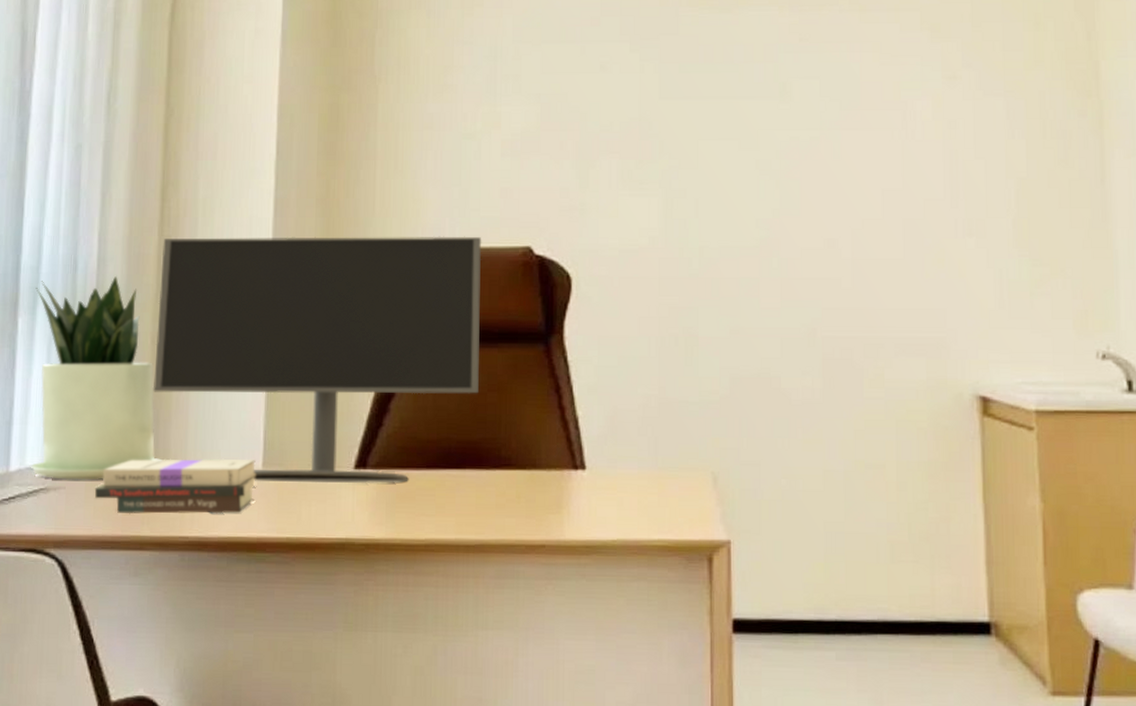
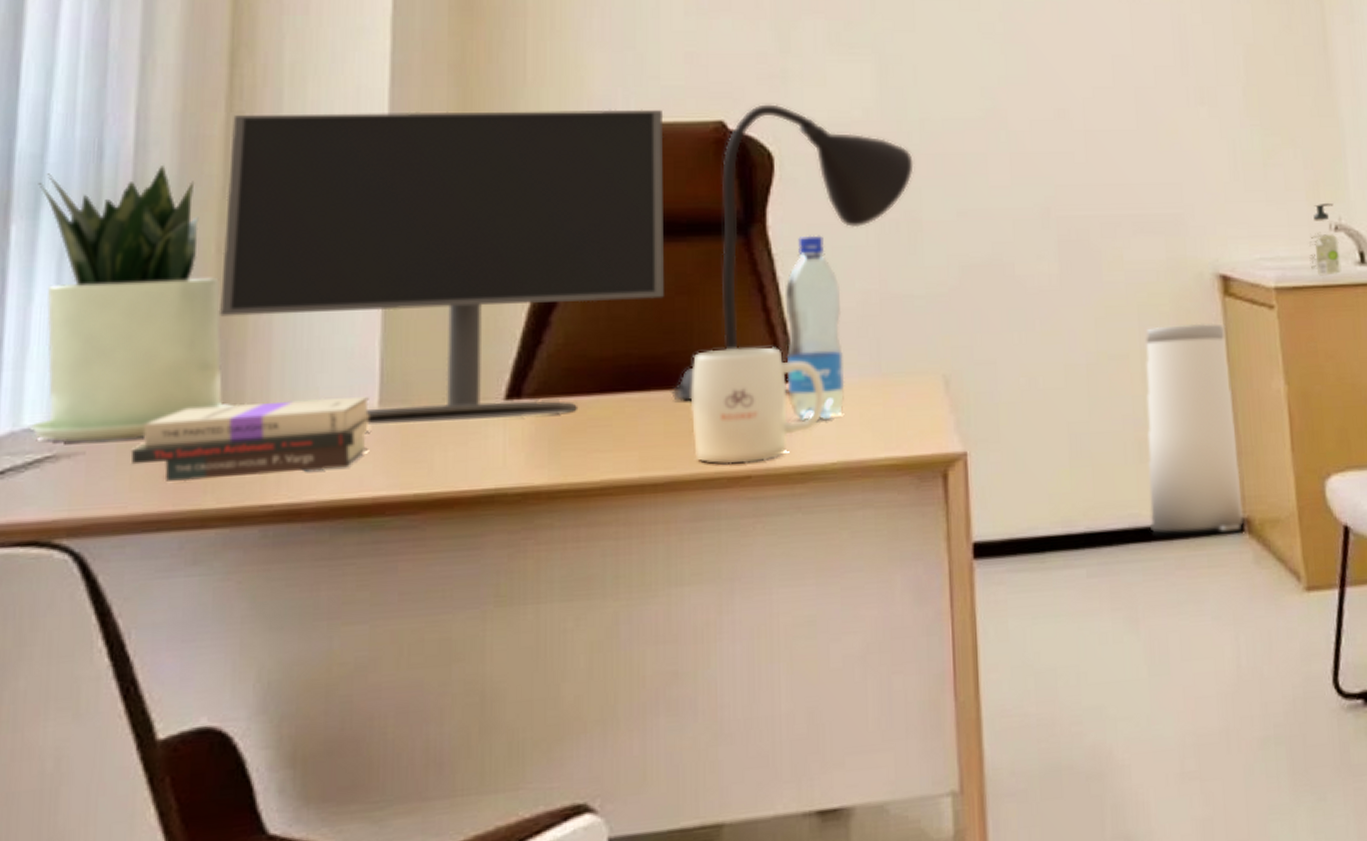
desk lamp: none [482,233,692,479] -> present [671,104,914,401]
mug: none [496,437,608,534] -> present [688,346,825,464]
bottle: none [576,346,626,503] -> present [785,235,845,420]
pedal bin: none [898,440,991,636] -> present [1146,323,1244,539]
soap dispenser: none [1073,331,1107,402] -> present [1309,202,1342,276]

